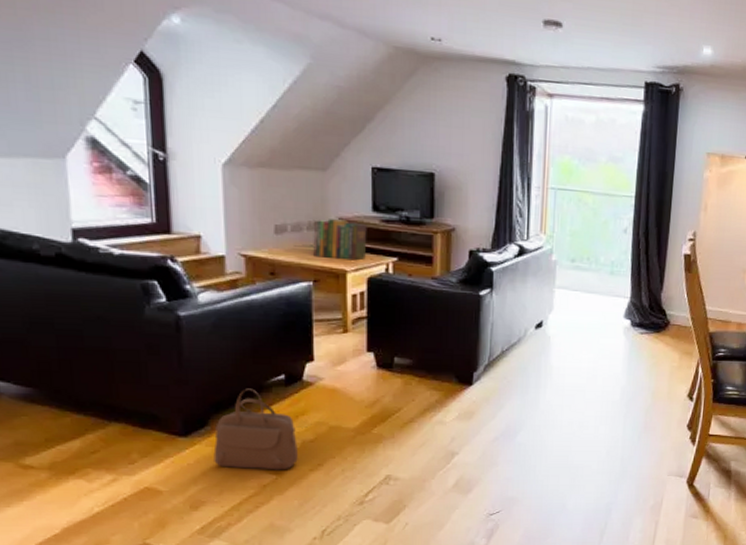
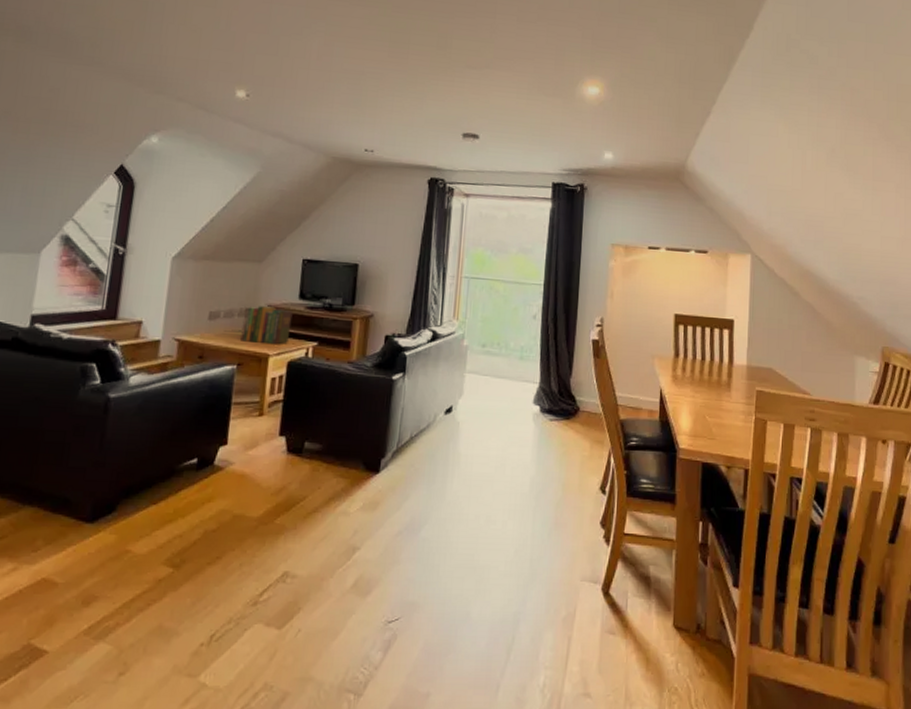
handbag: present [213,388,298,470] -> none [114,472,200,563]

